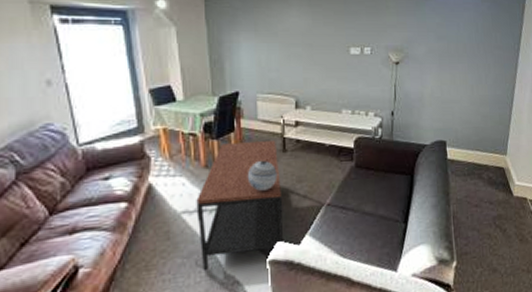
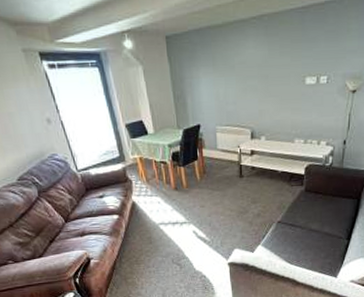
coffee table: present [196,141,283,272] -> none [170,168,240,267]
decorative sphere: present [248,160,278,191] -> none [210,184,235,209]

